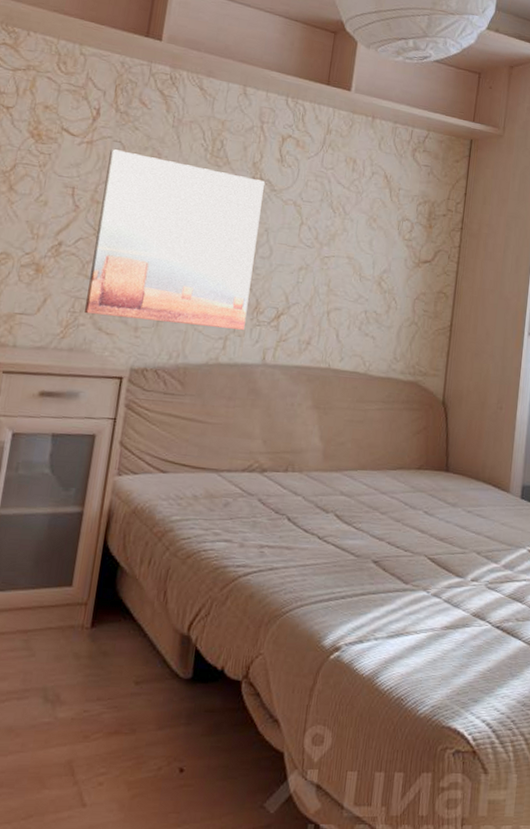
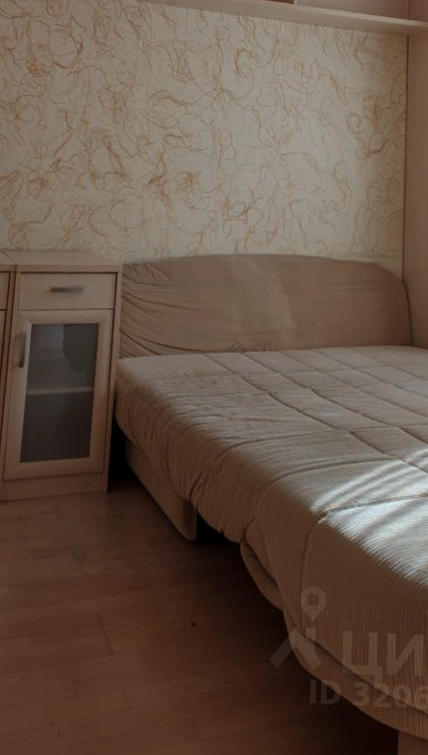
wall art: present [85,149,265,330] -> none [83,76,225,225]

